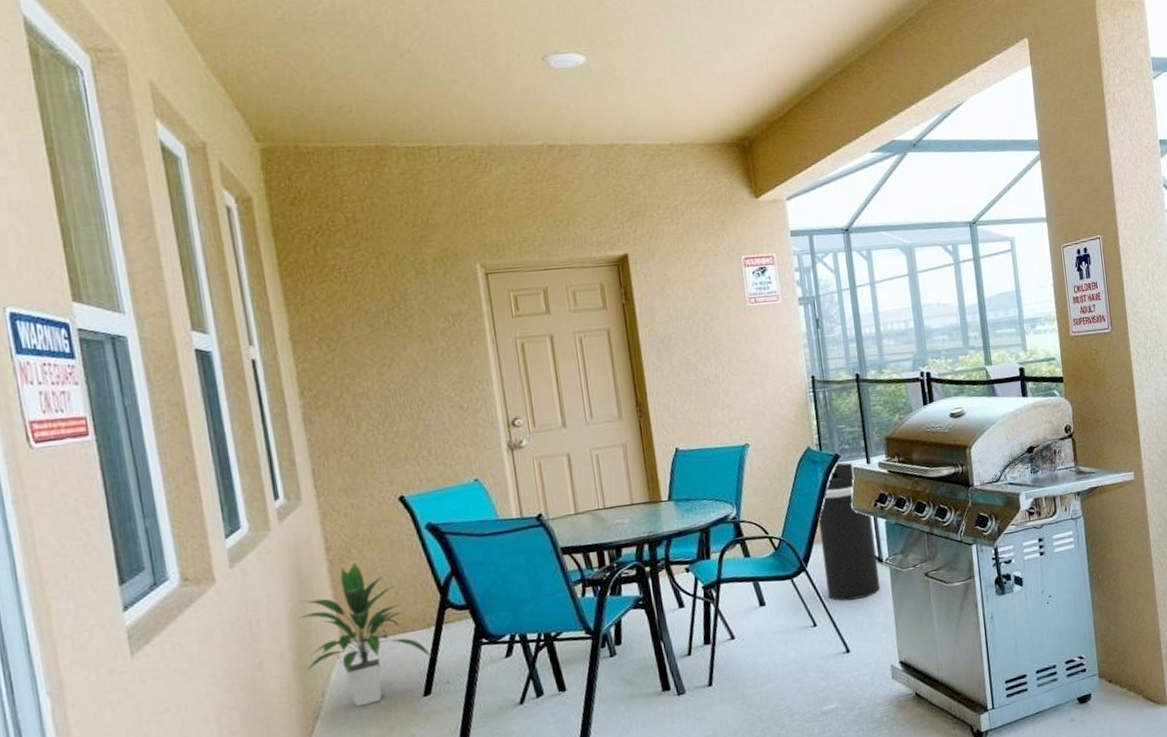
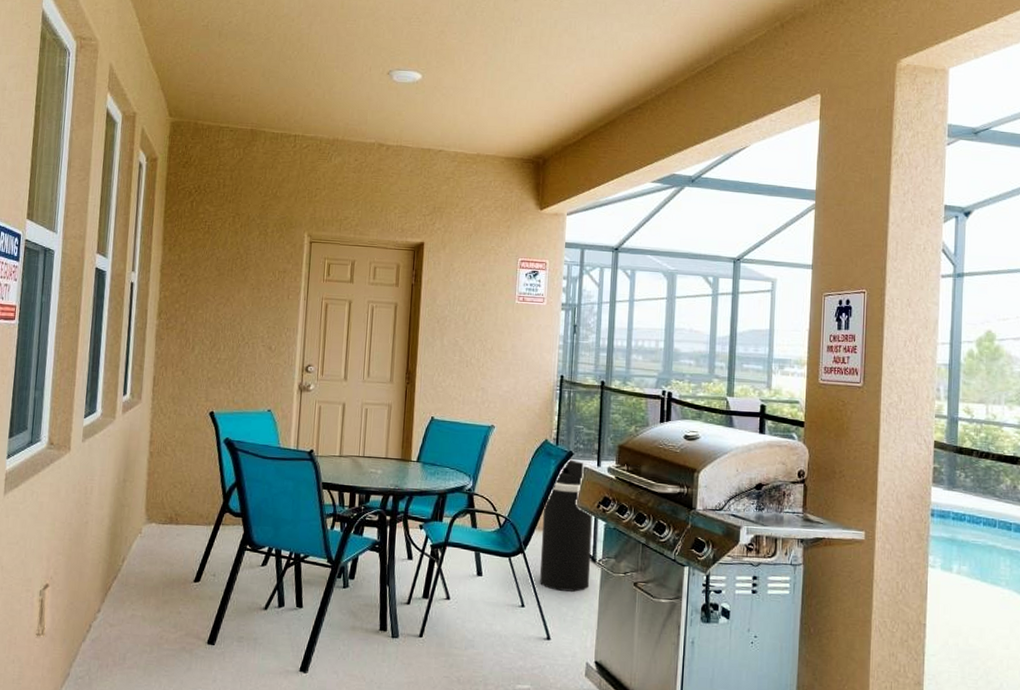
indoor plant: present [298,561,432,708] -> none [116,457,207,578]

